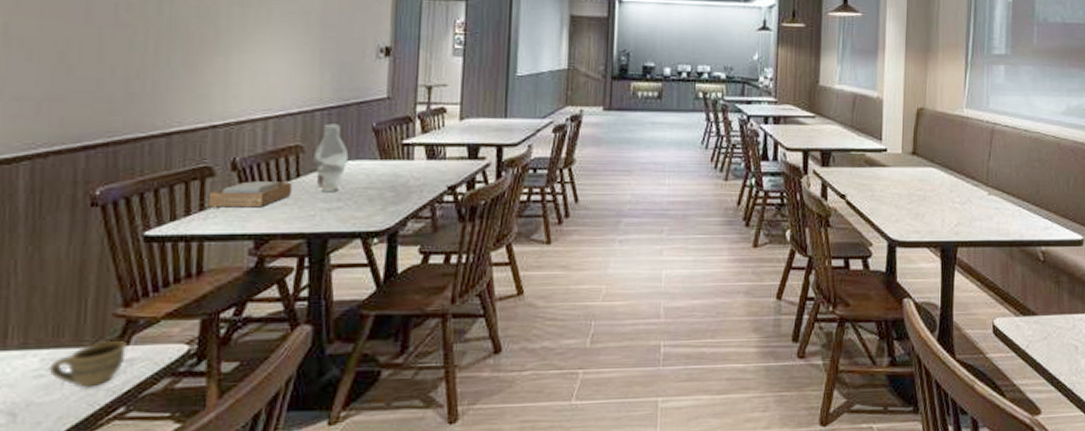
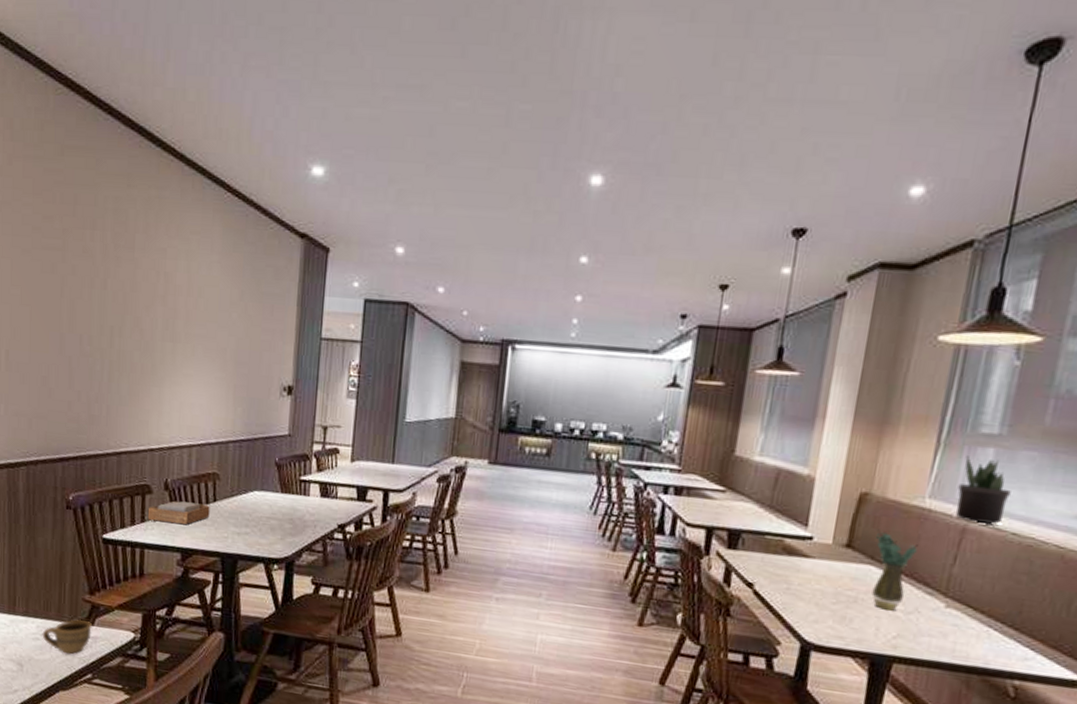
vase: present [313,124,349,193] -> none [227,455,256,519]
vase: none [932,137,963,203] -> present [871,529,918,611]
planter: none [984,73,1019,124] -> present [955,456,1011,525]

